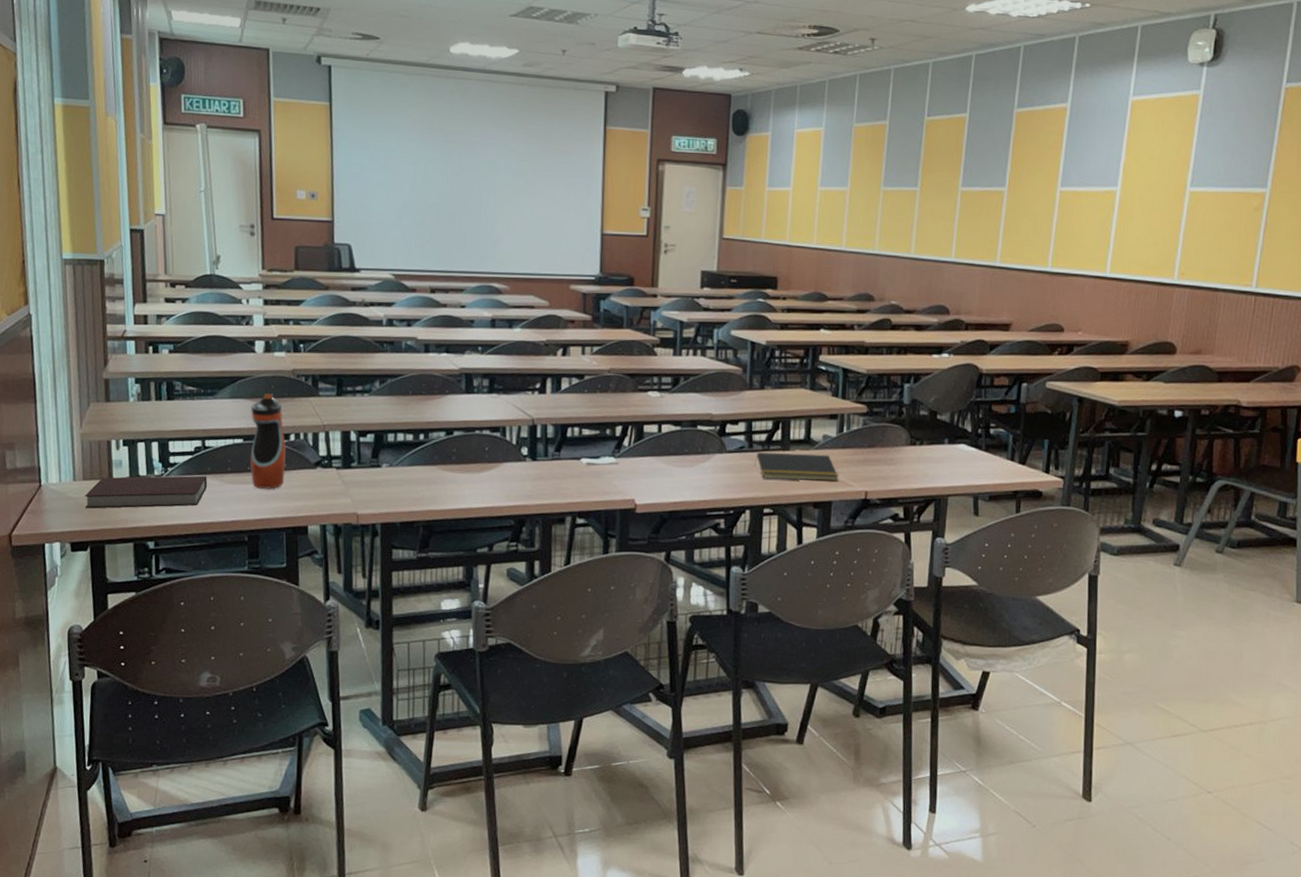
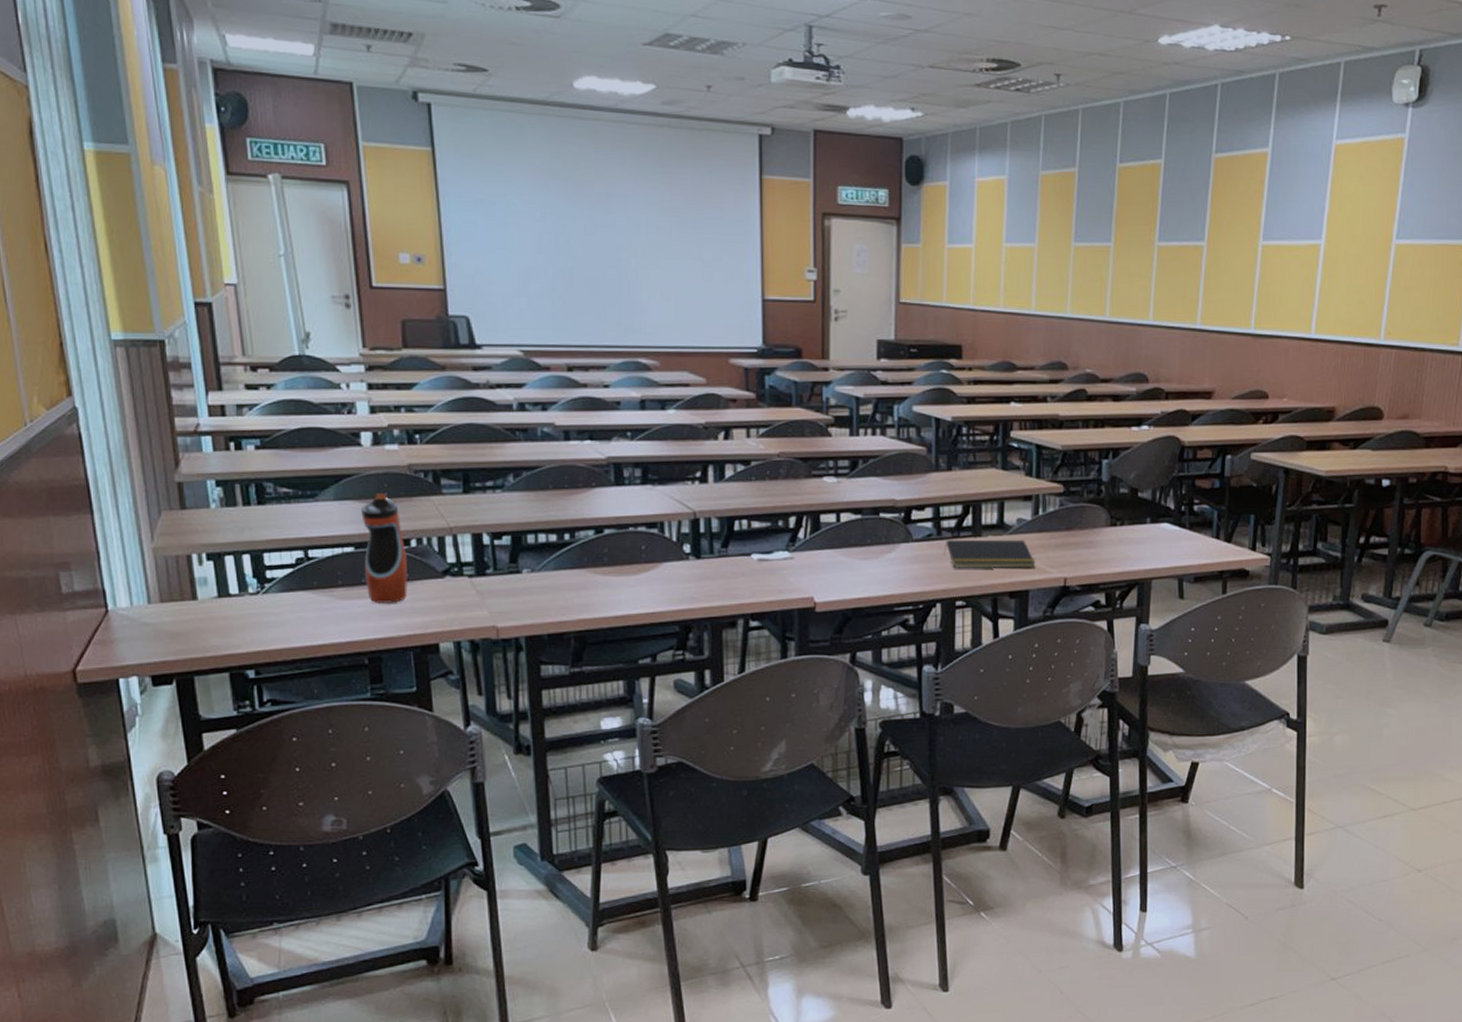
notebook: present [85,475,207,509] -> none [164,591,314,635]

